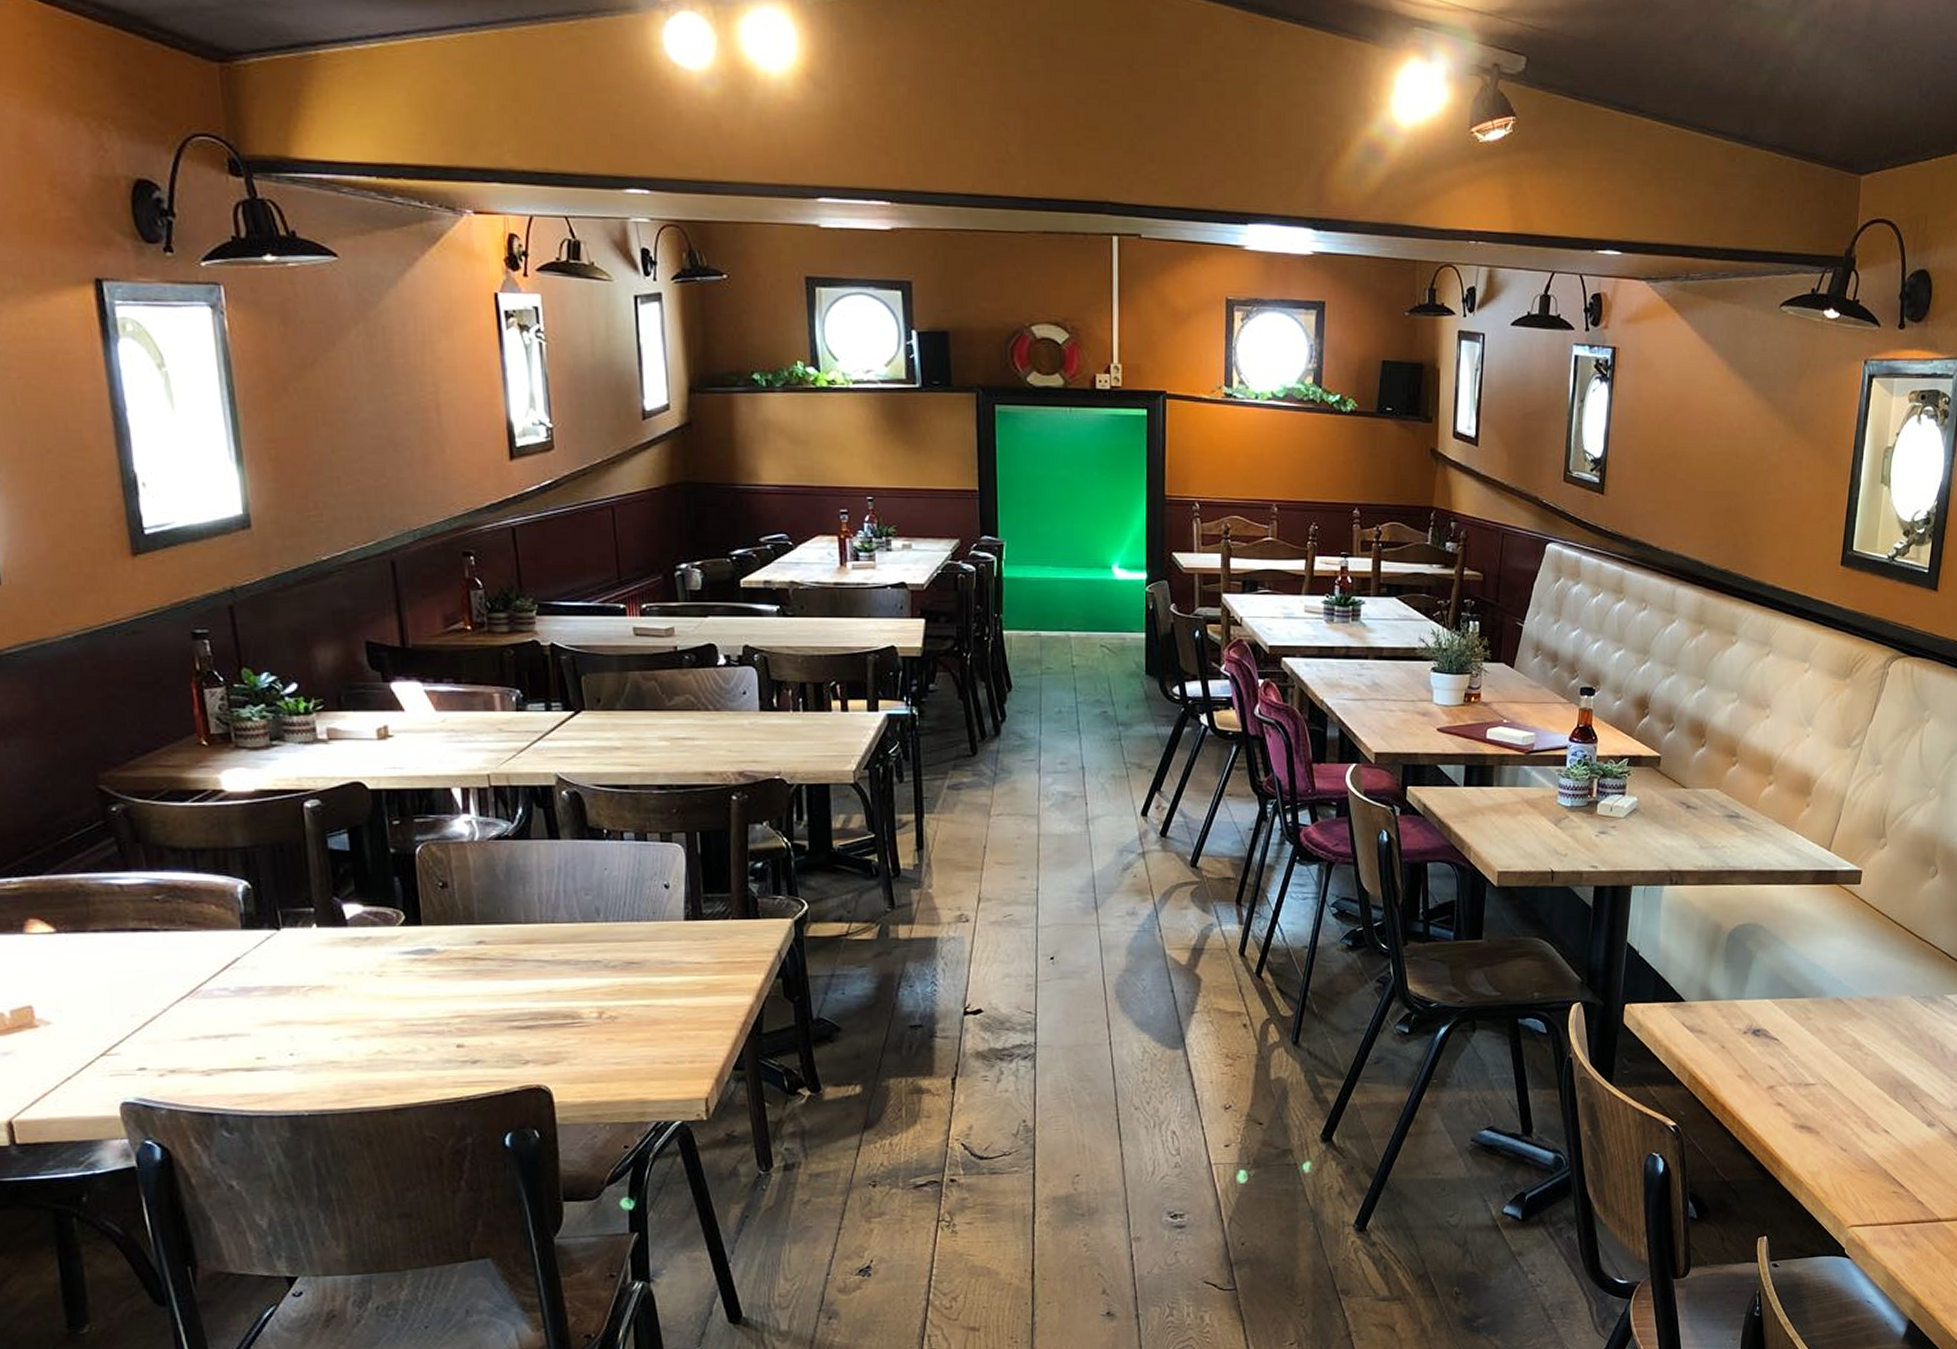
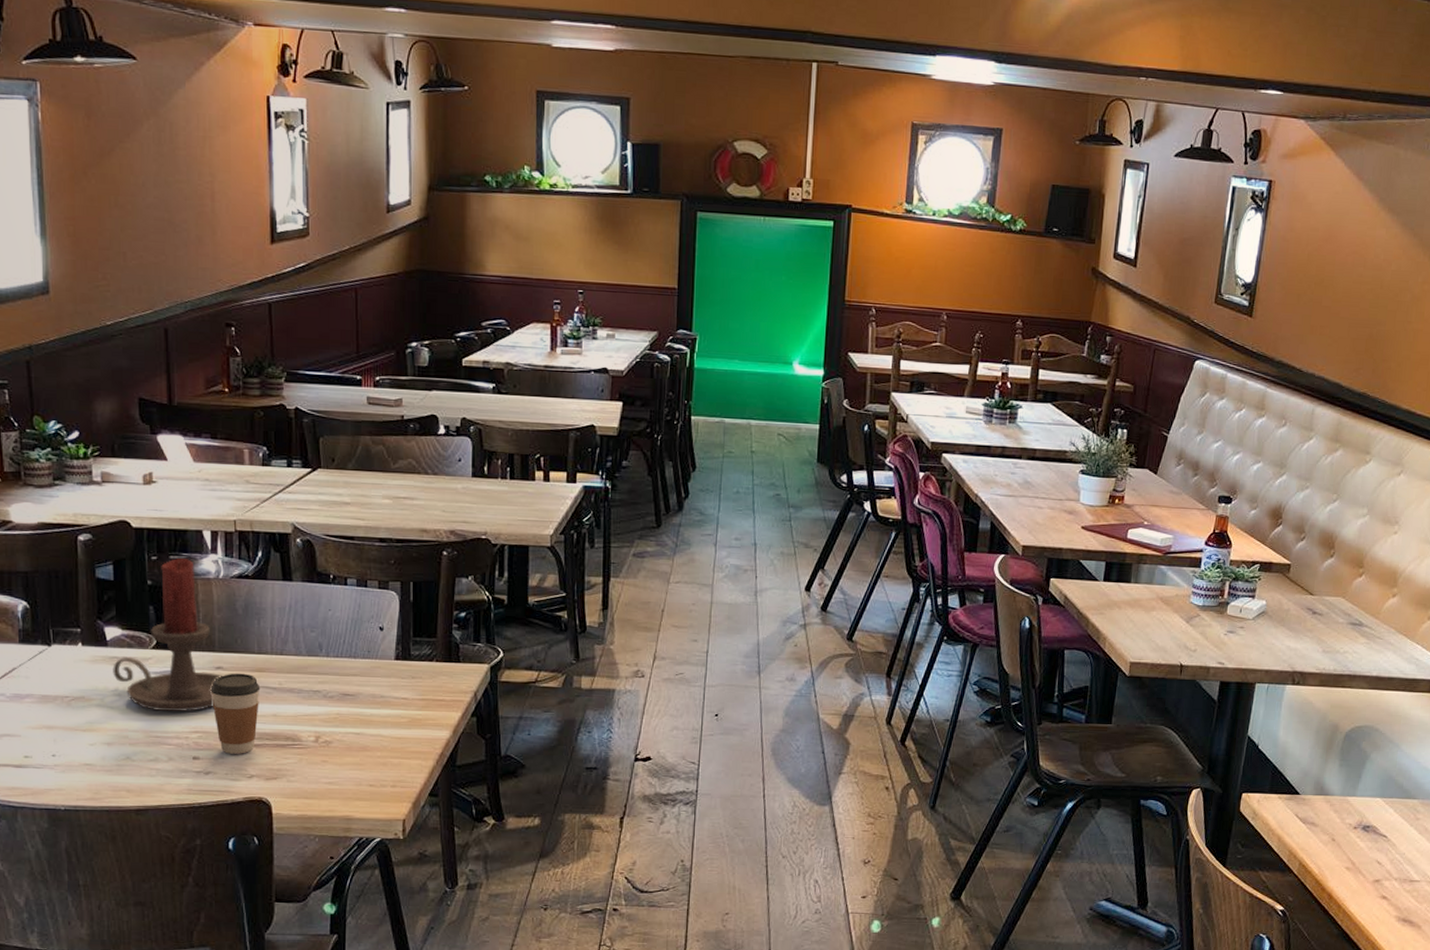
candle holder: none [355,821,487,996] -> present [113,558,223,712]
coffee cup: none [472,946,531,1039] -> present [210,673,260,754]

